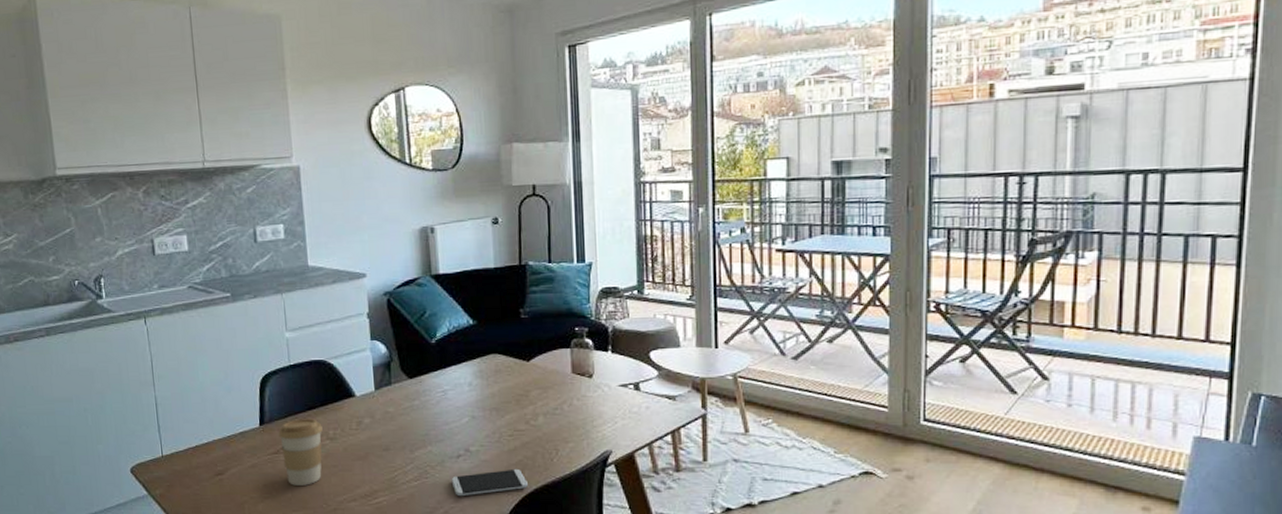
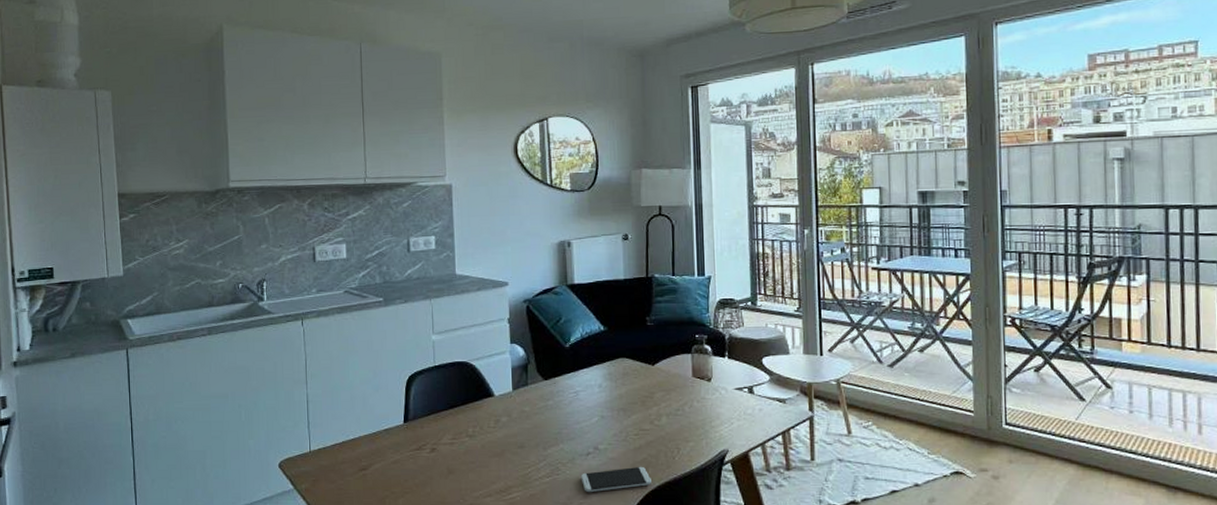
coffee cup: present [278,419,323,486] -> none [421,417,463,481]

